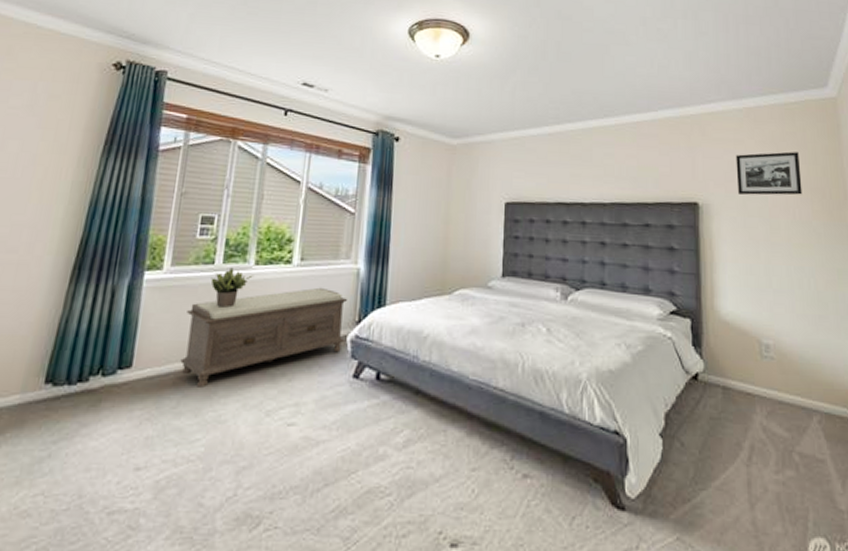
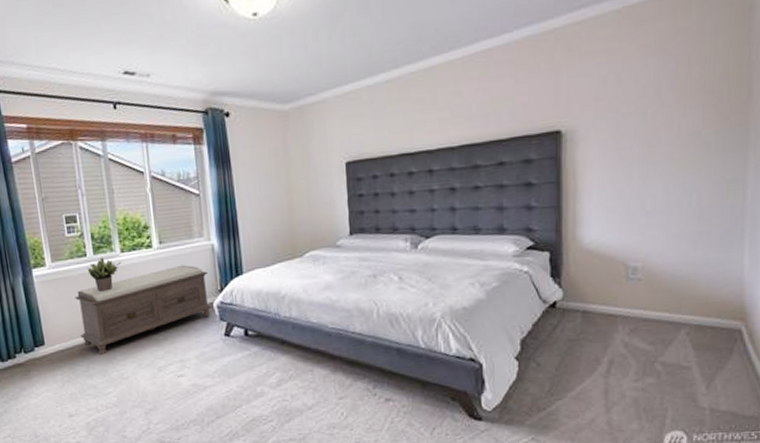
picture frame: present [735,151,803,195] -> none [609,51,693,113]

